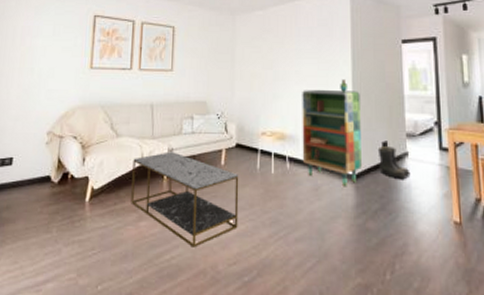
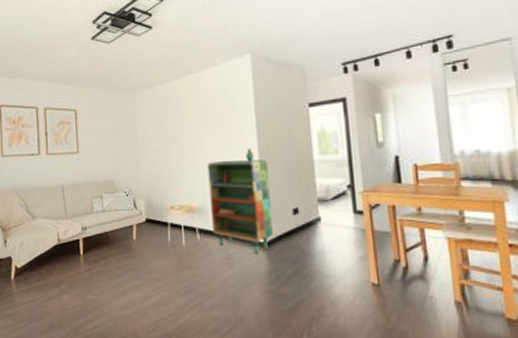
coffee table: present [131,151,239,248] -> none [50,230,155,317]
boots: present [377,146,411,180] -> none [288,213,324,245]

